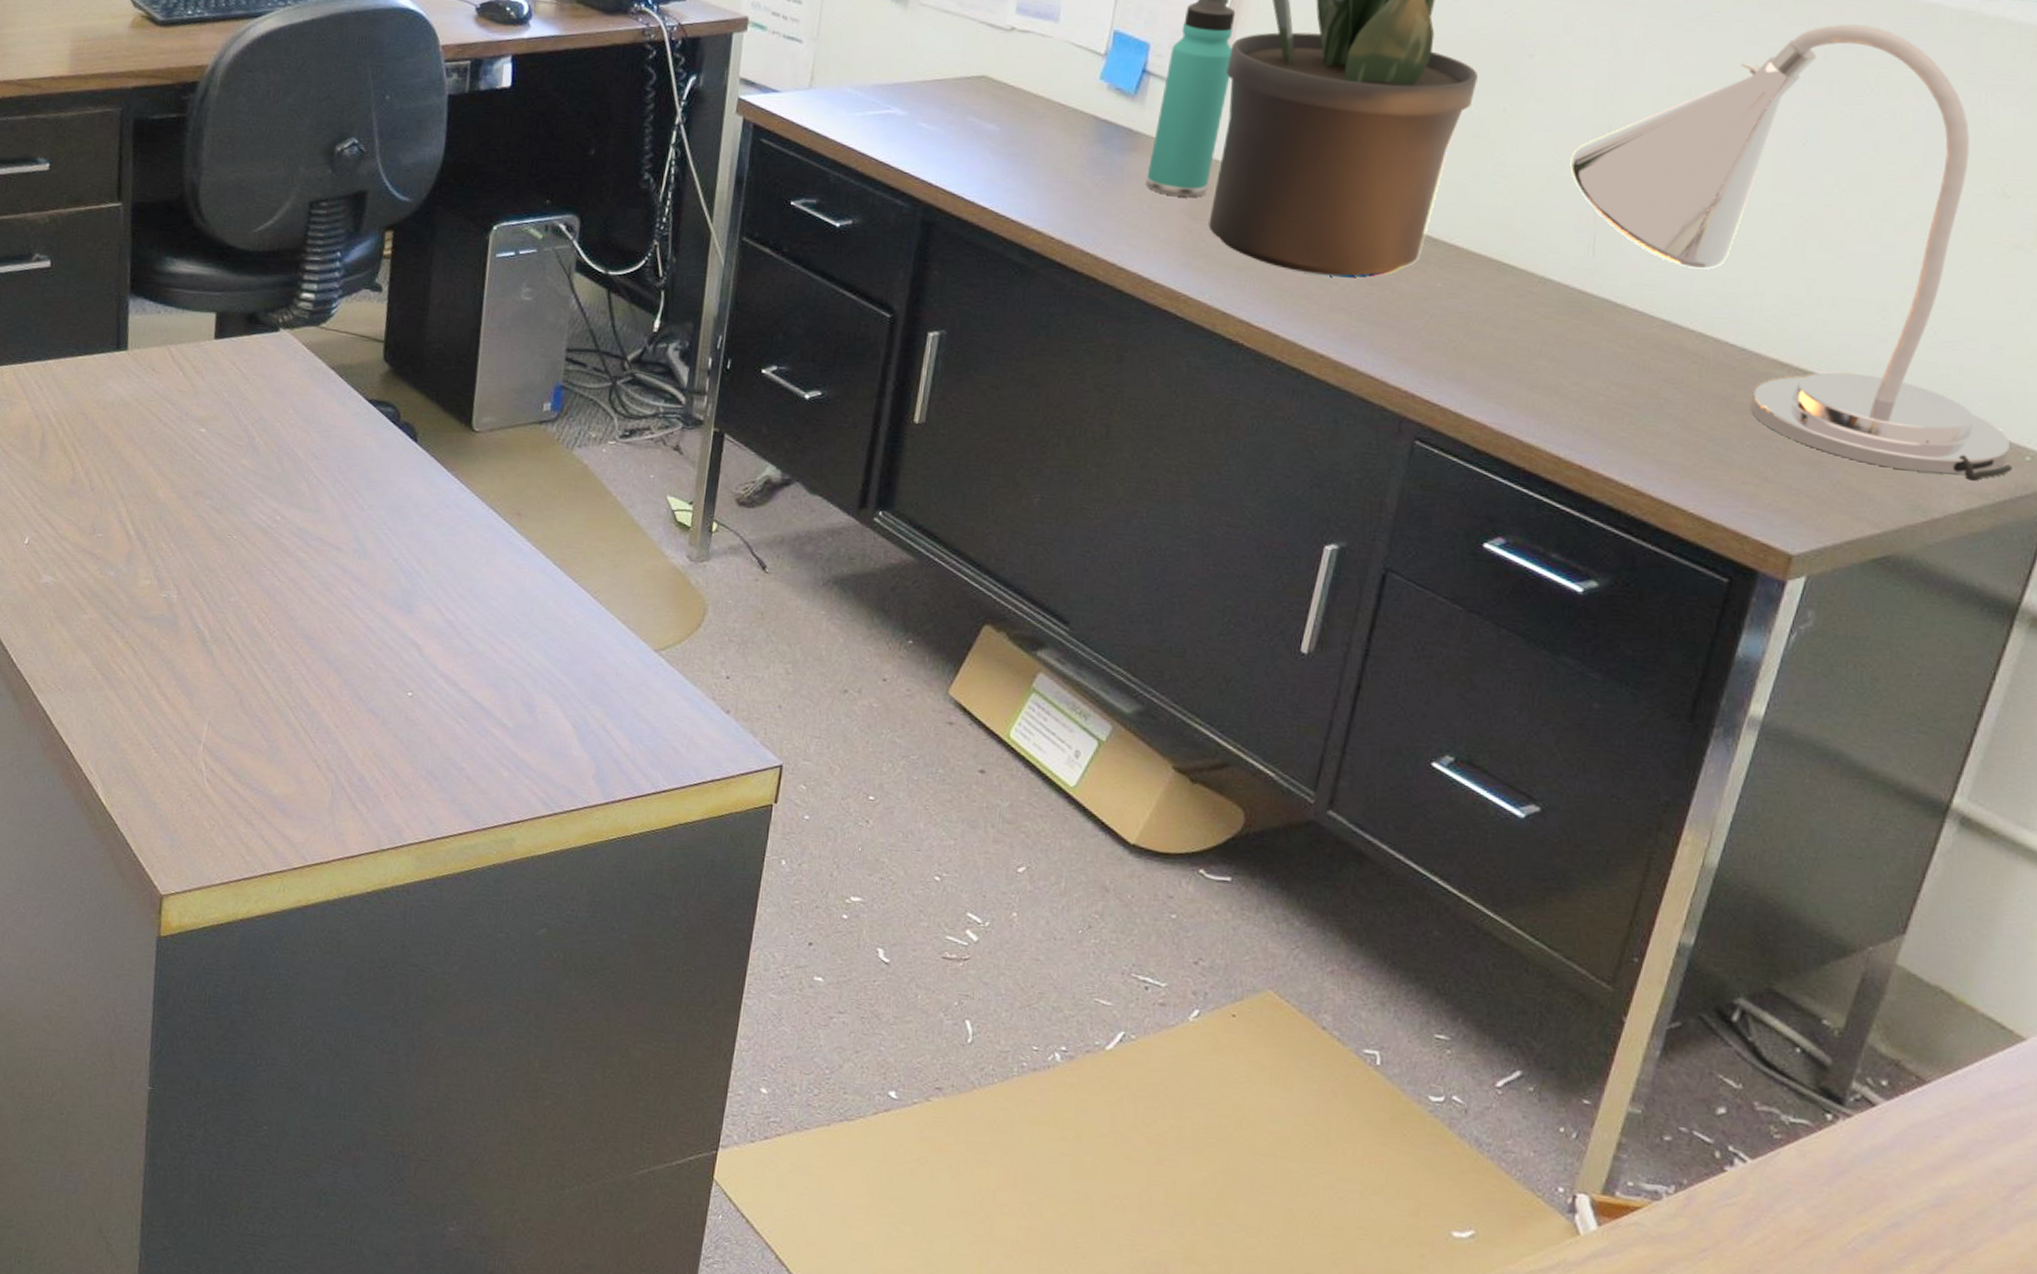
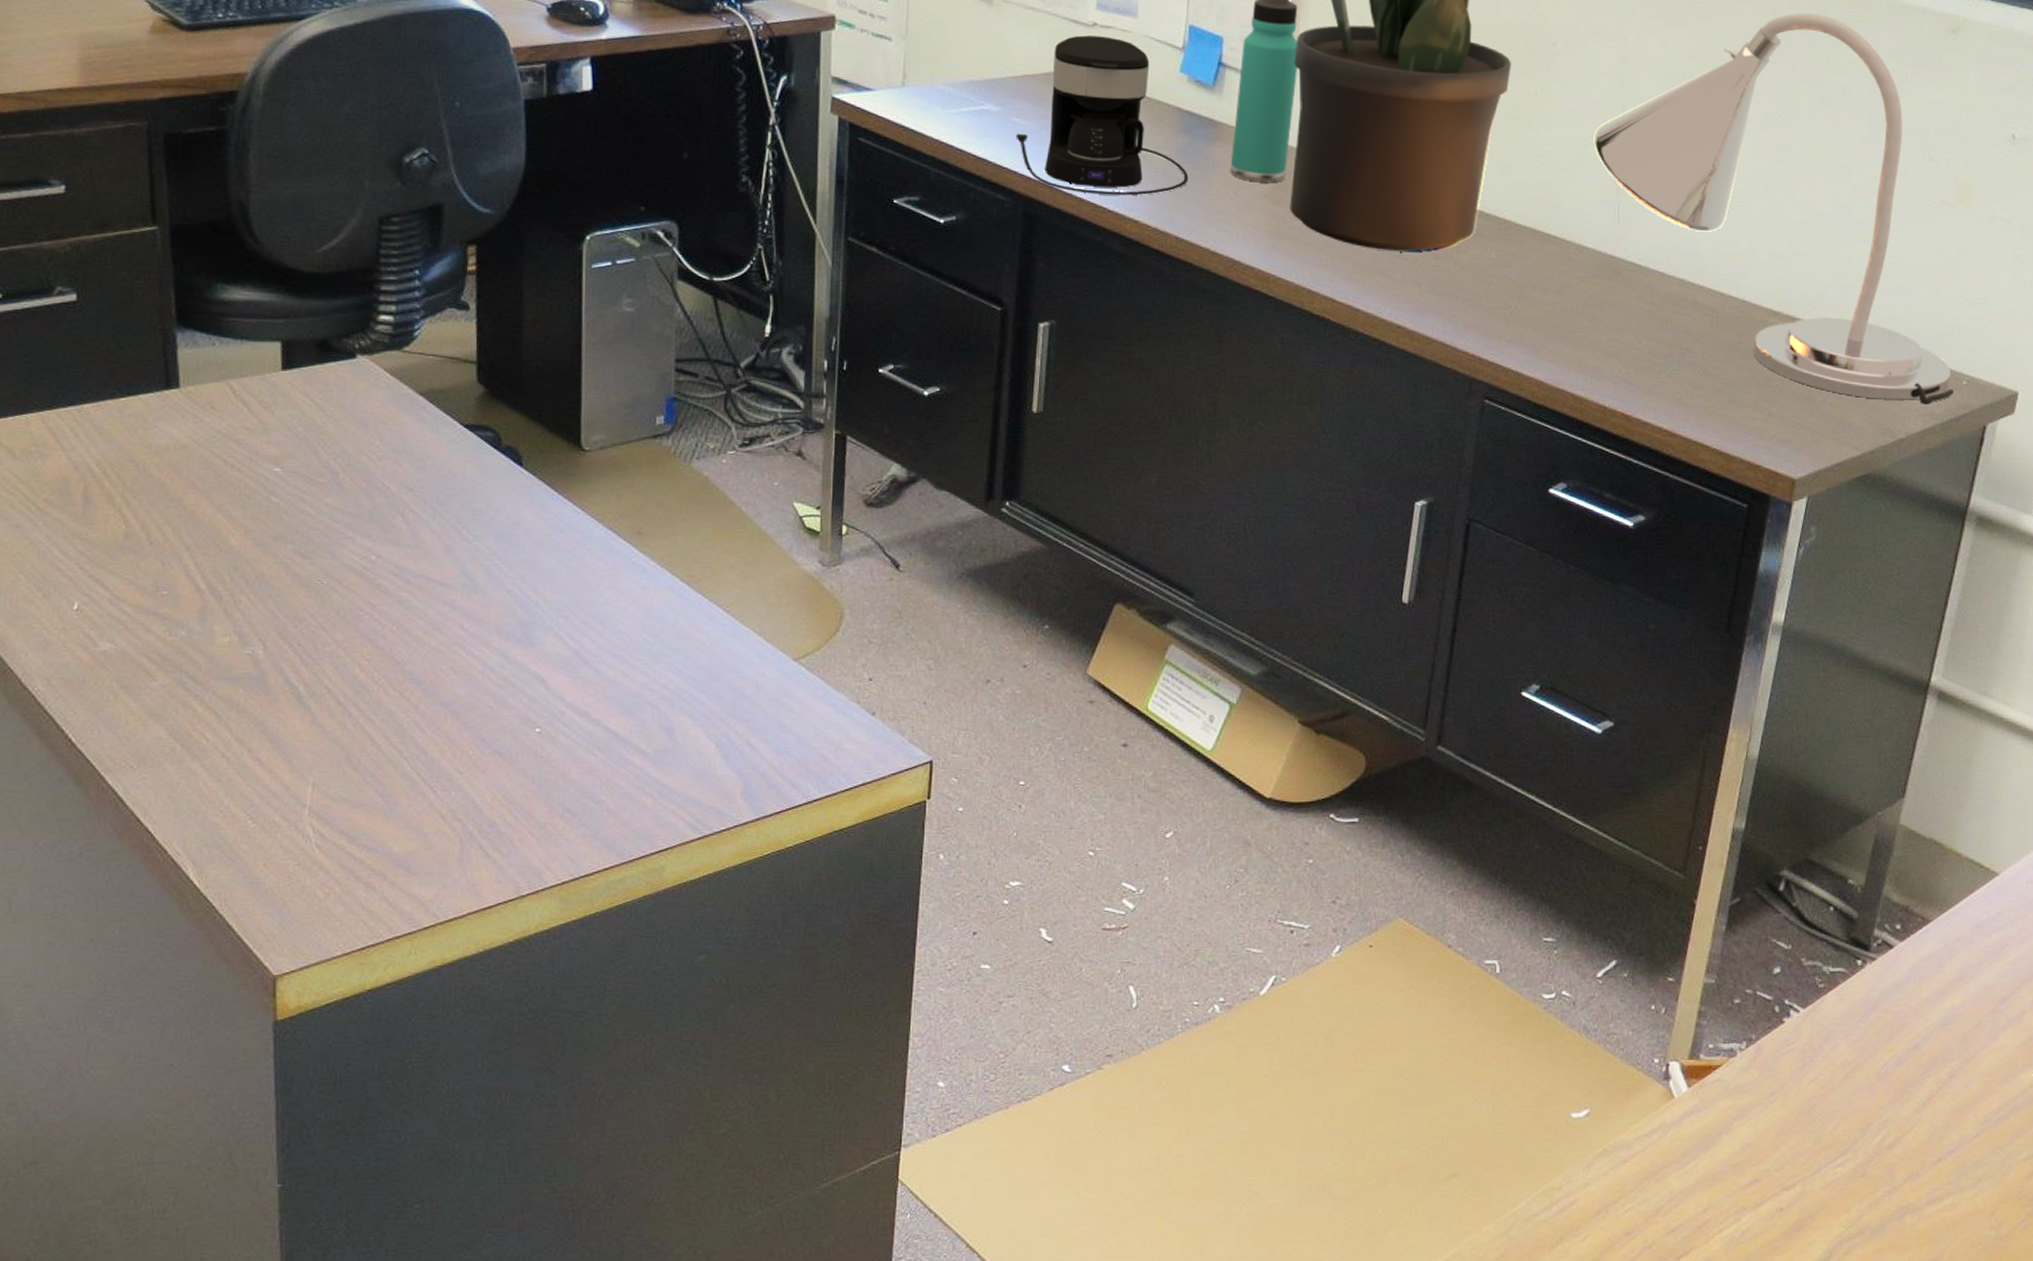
coffee maker: none [920,40,1100,206] -> present [1016,35,1188,196]

